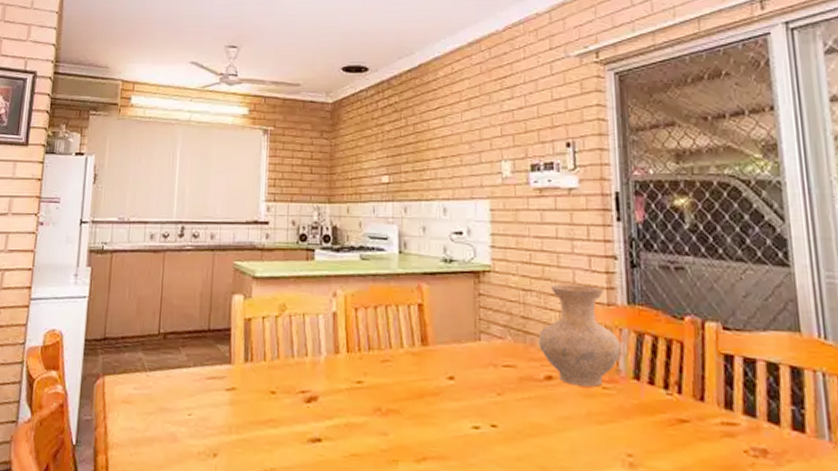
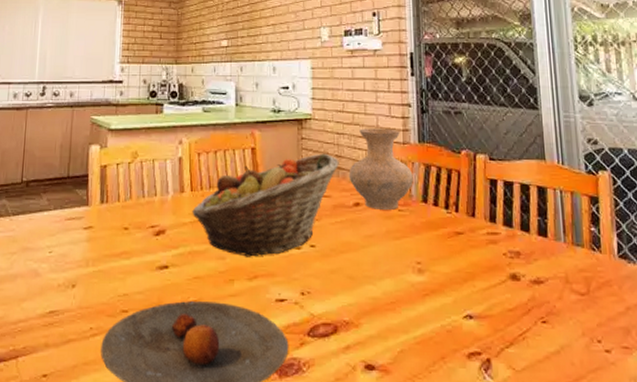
fruit basket: none [348,313,526,435] -> present [192,153,339,257]

